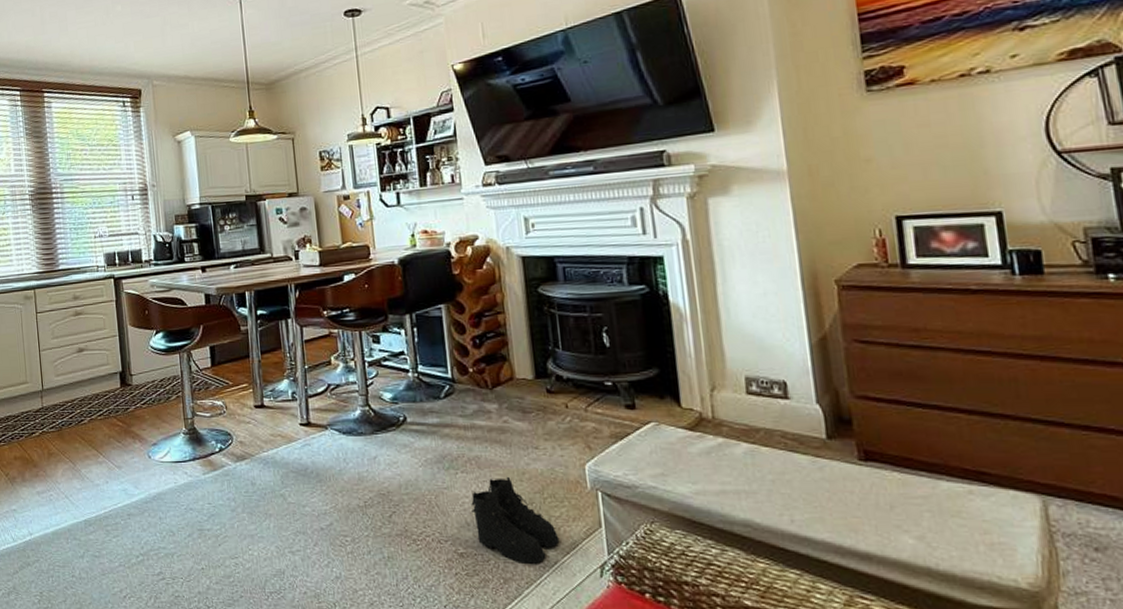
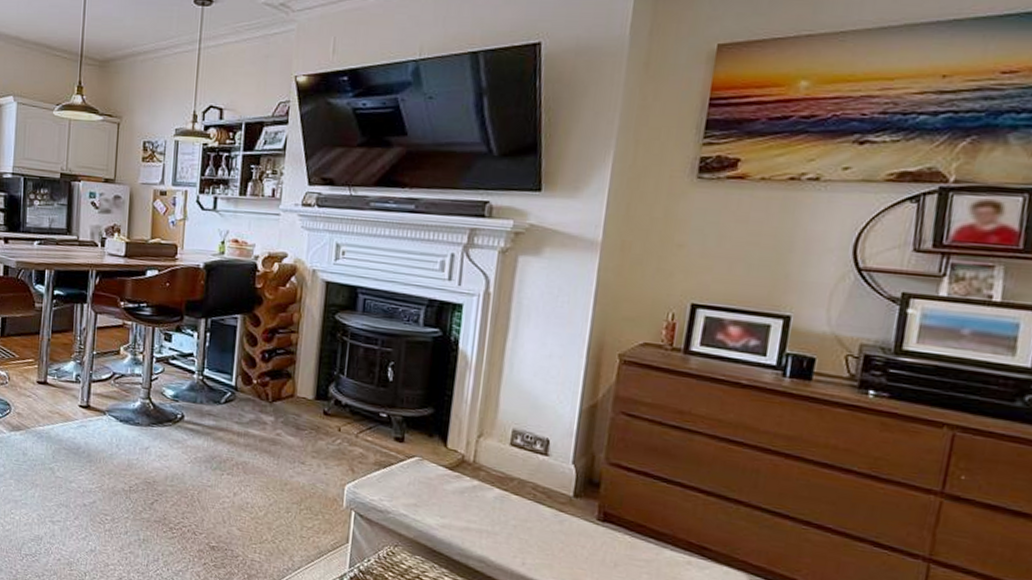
boots: present [471,476,560,564] -> none [230,484,307,566]

